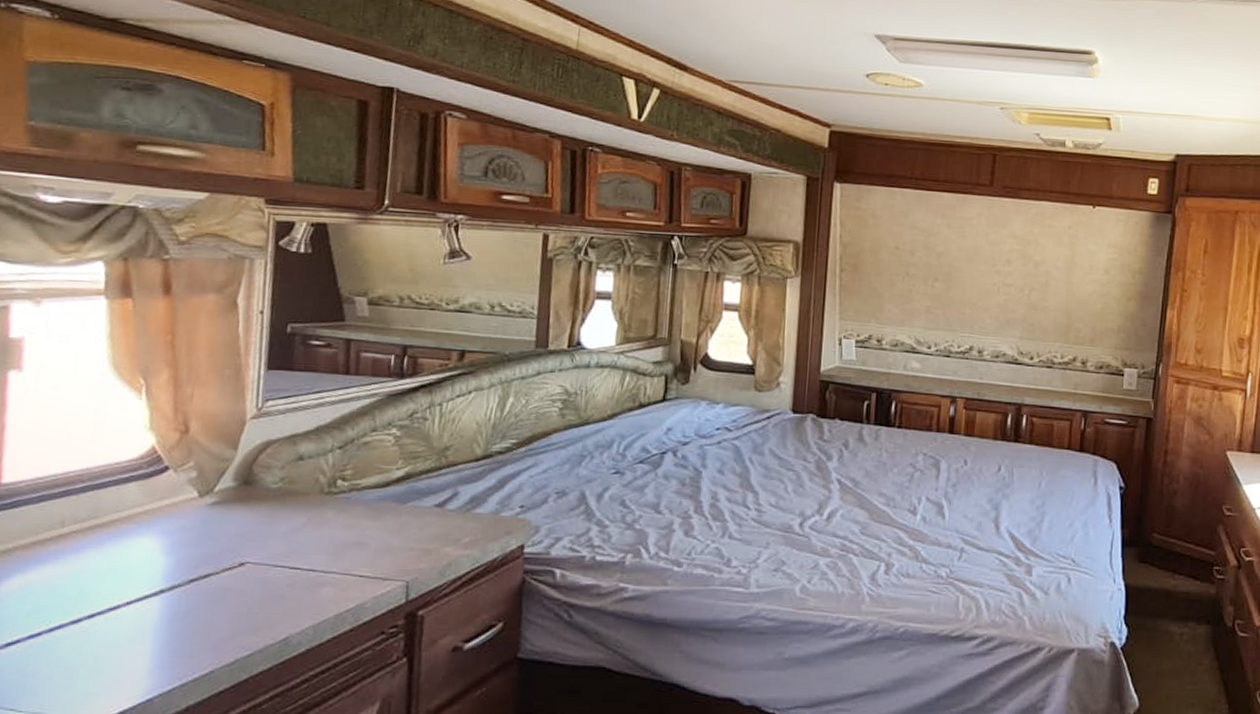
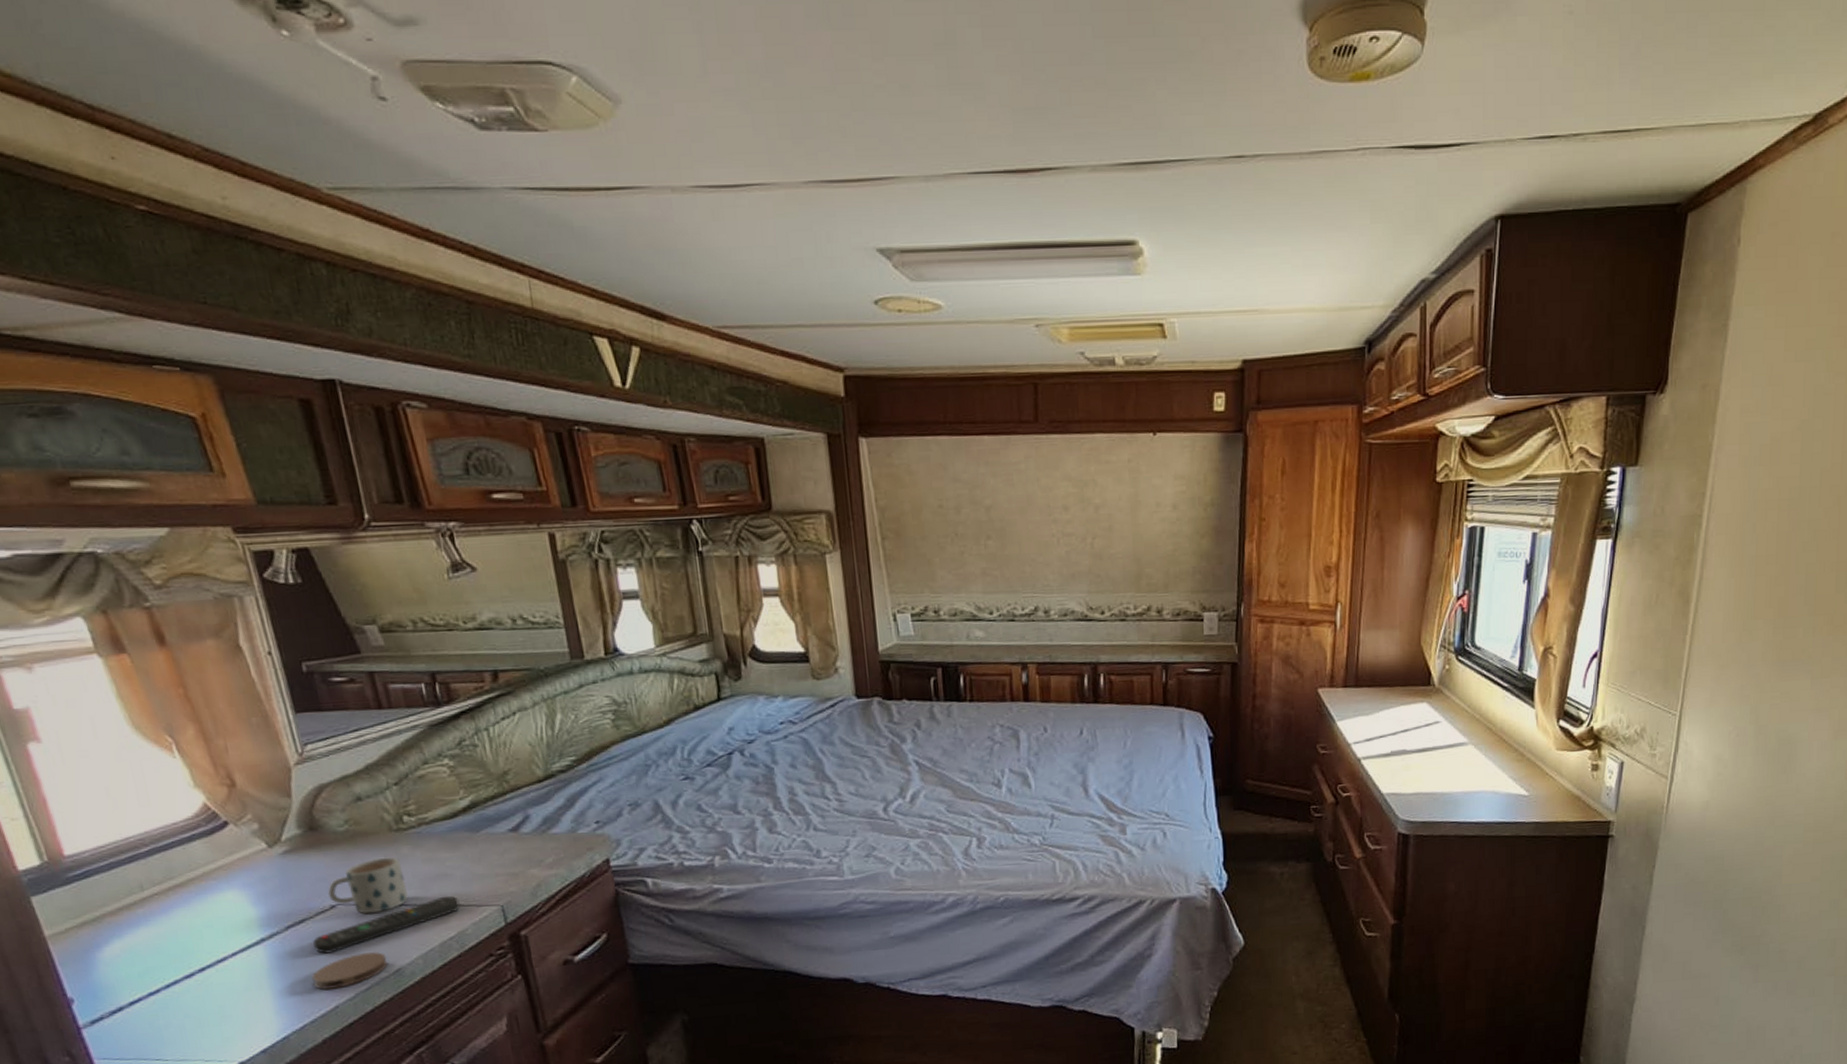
coaster: none [196,615,279,653] -> present [311,951,388,990]
remote control: none [210,565,367,613] -> present [313,895,461,954]
mug: none [241,519,322,576] -> present [328,857,408,914]

